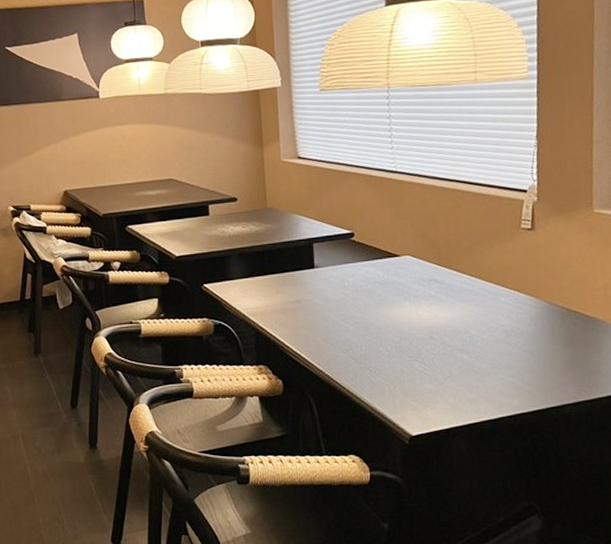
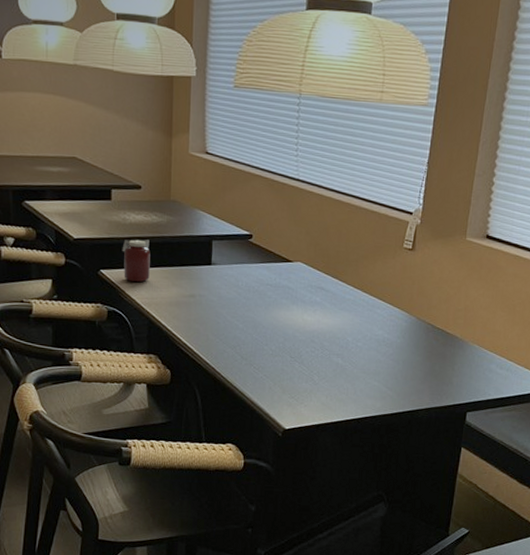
jar: none [223,250,253,293] -> present [122,239,150,282]

